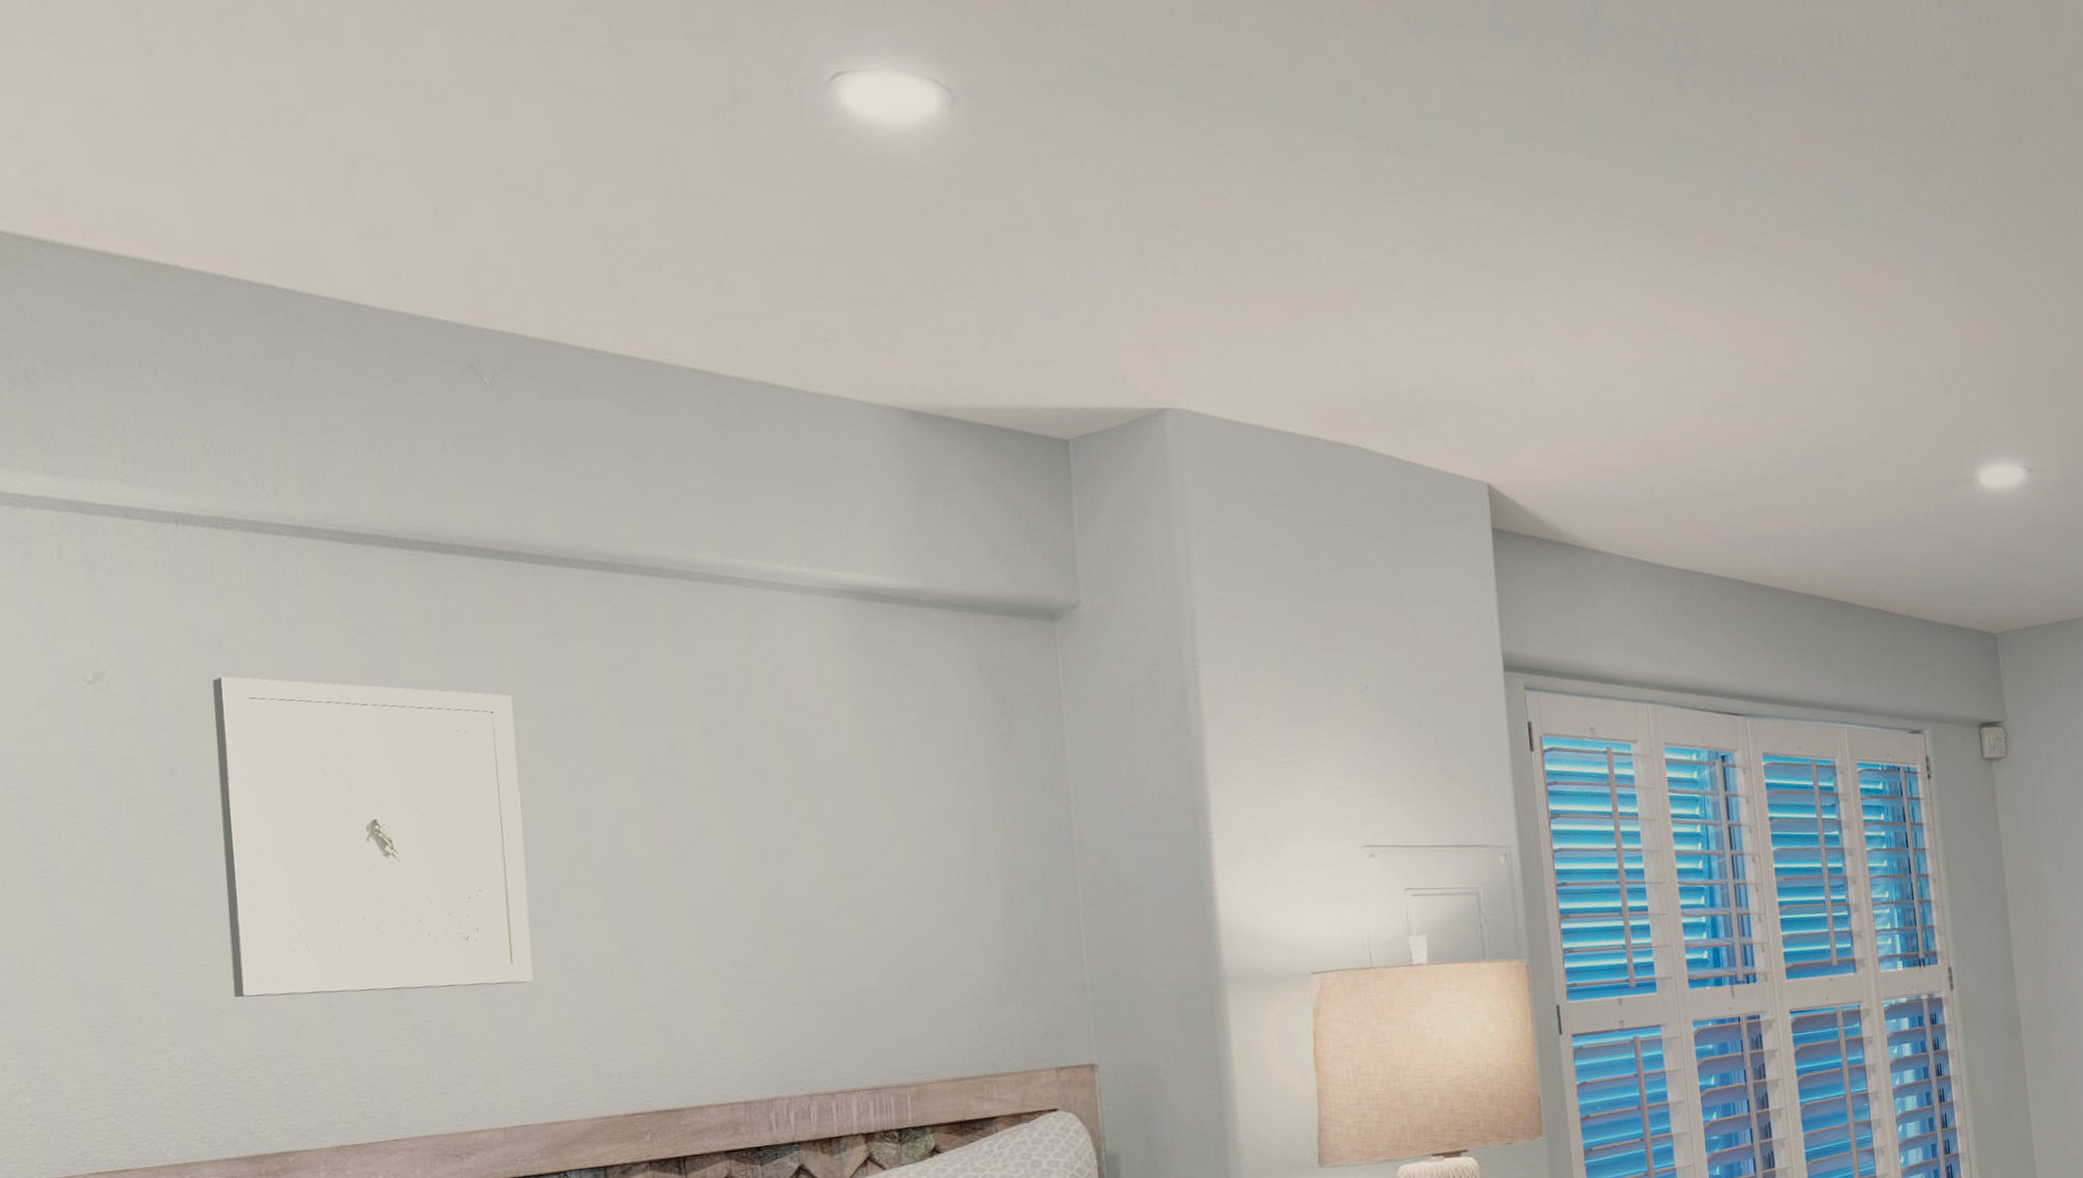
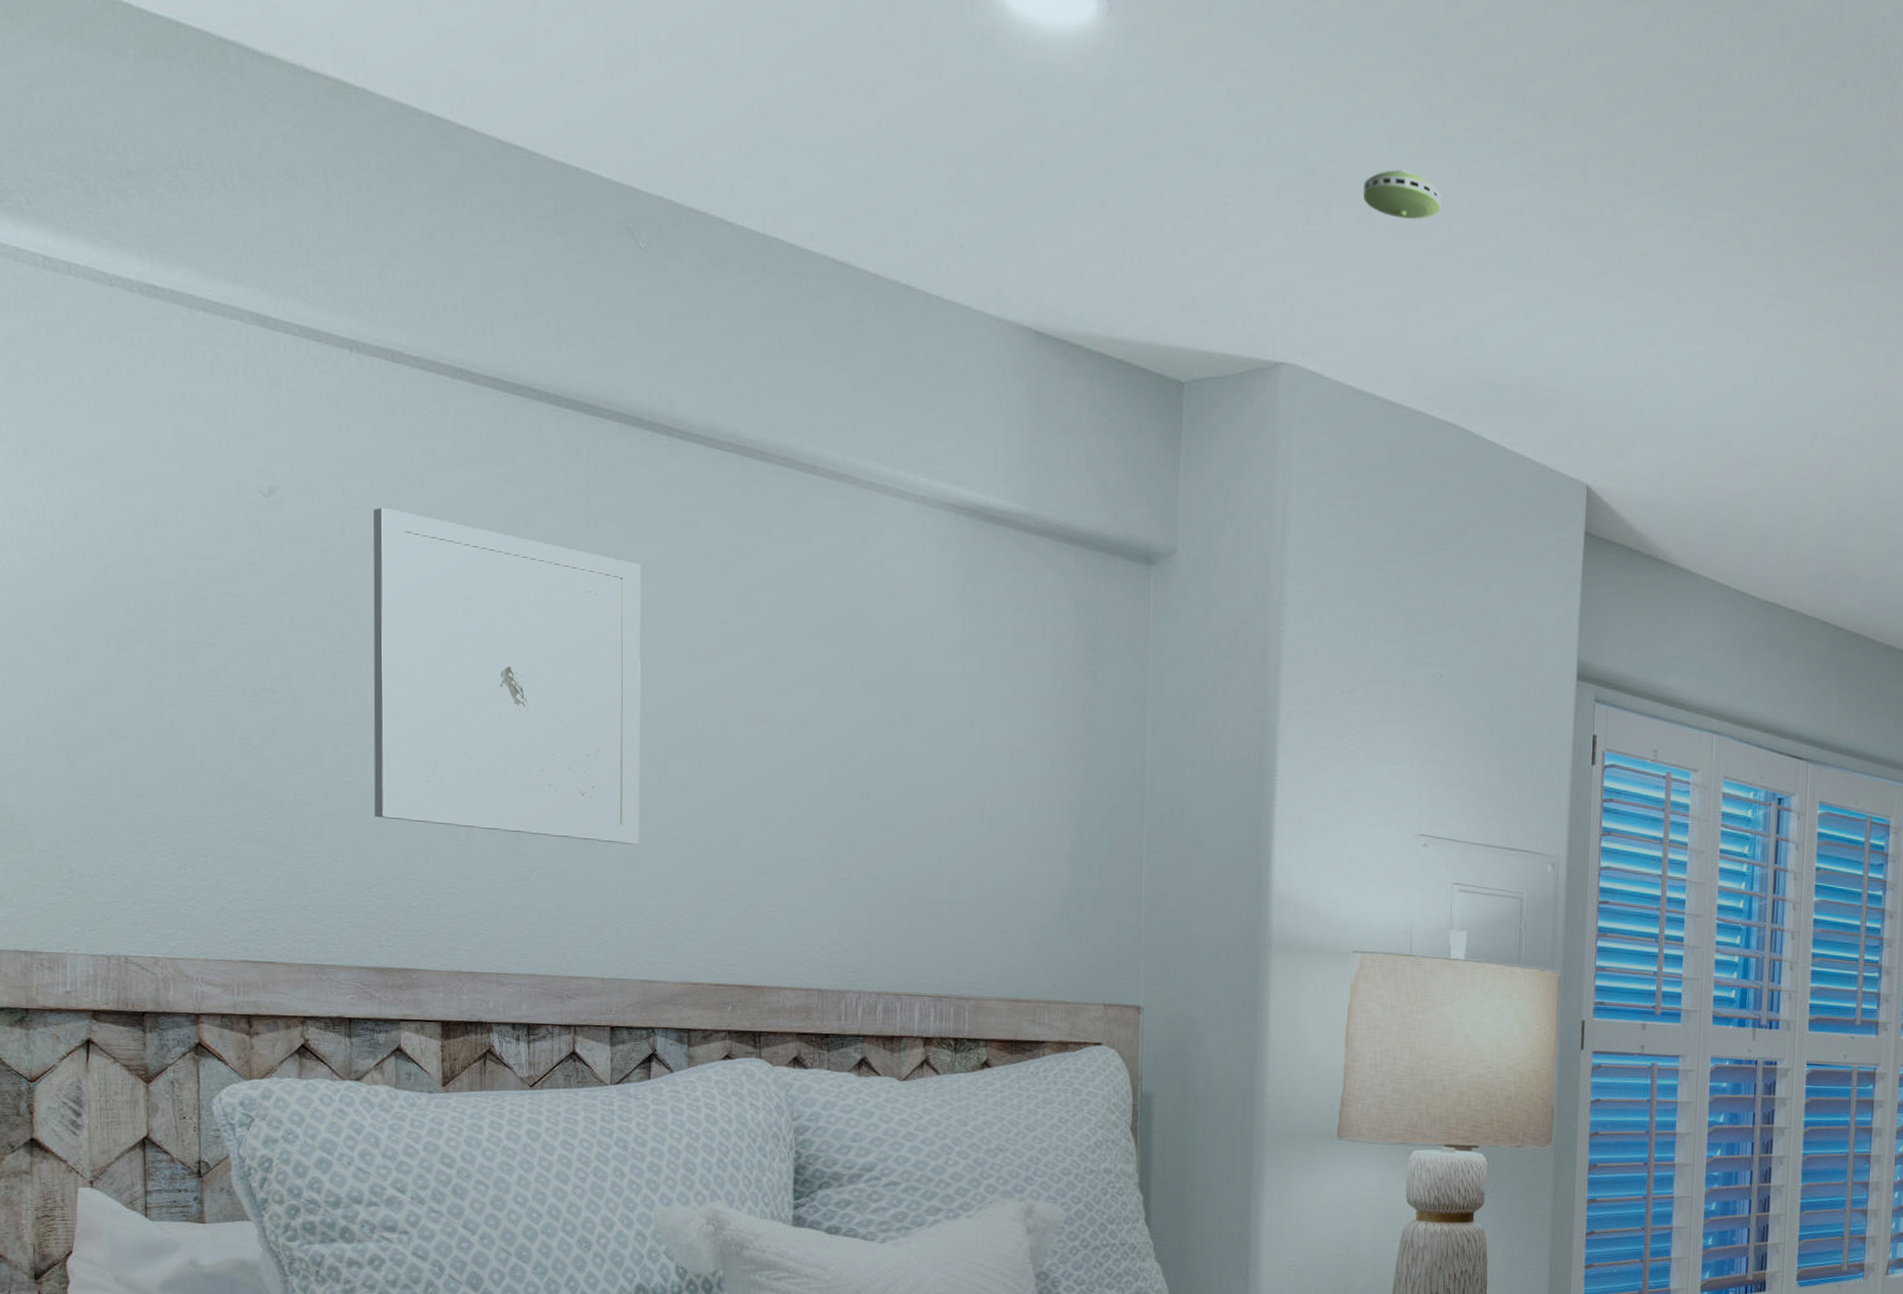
smoke detector: none [1227,213,1307,258] -> present [1363,169,1441,219]

